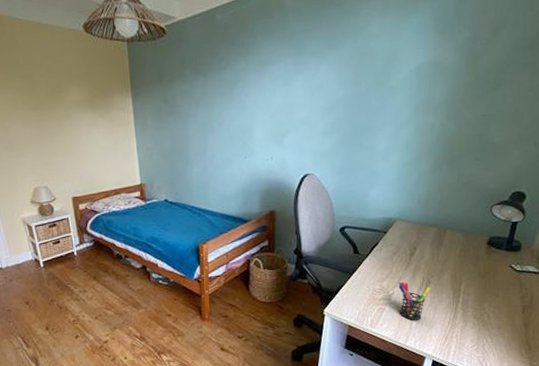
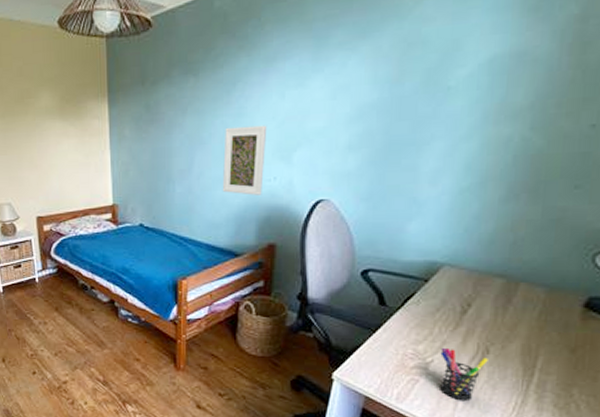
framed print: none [230,116,264,172] -> present [222,125,268,195]

